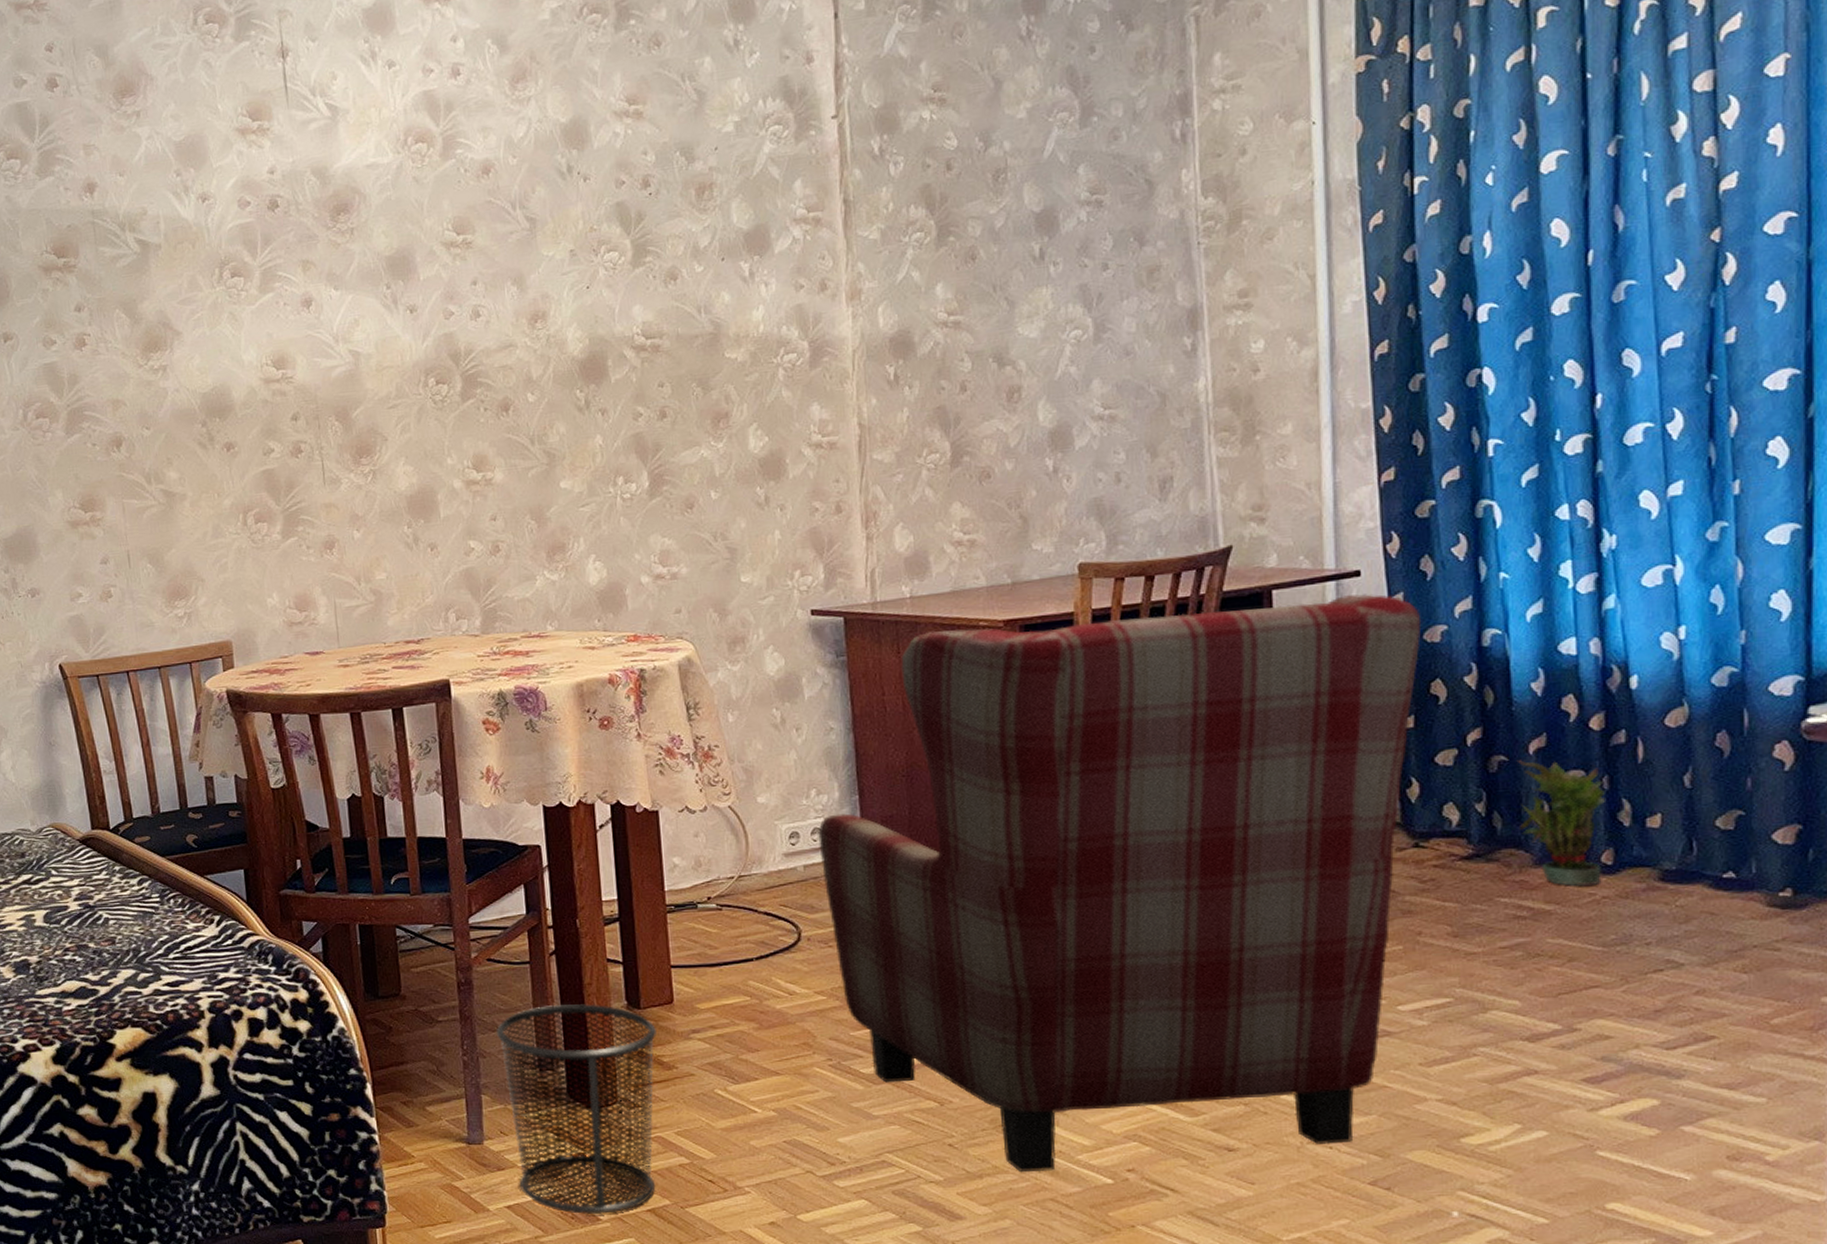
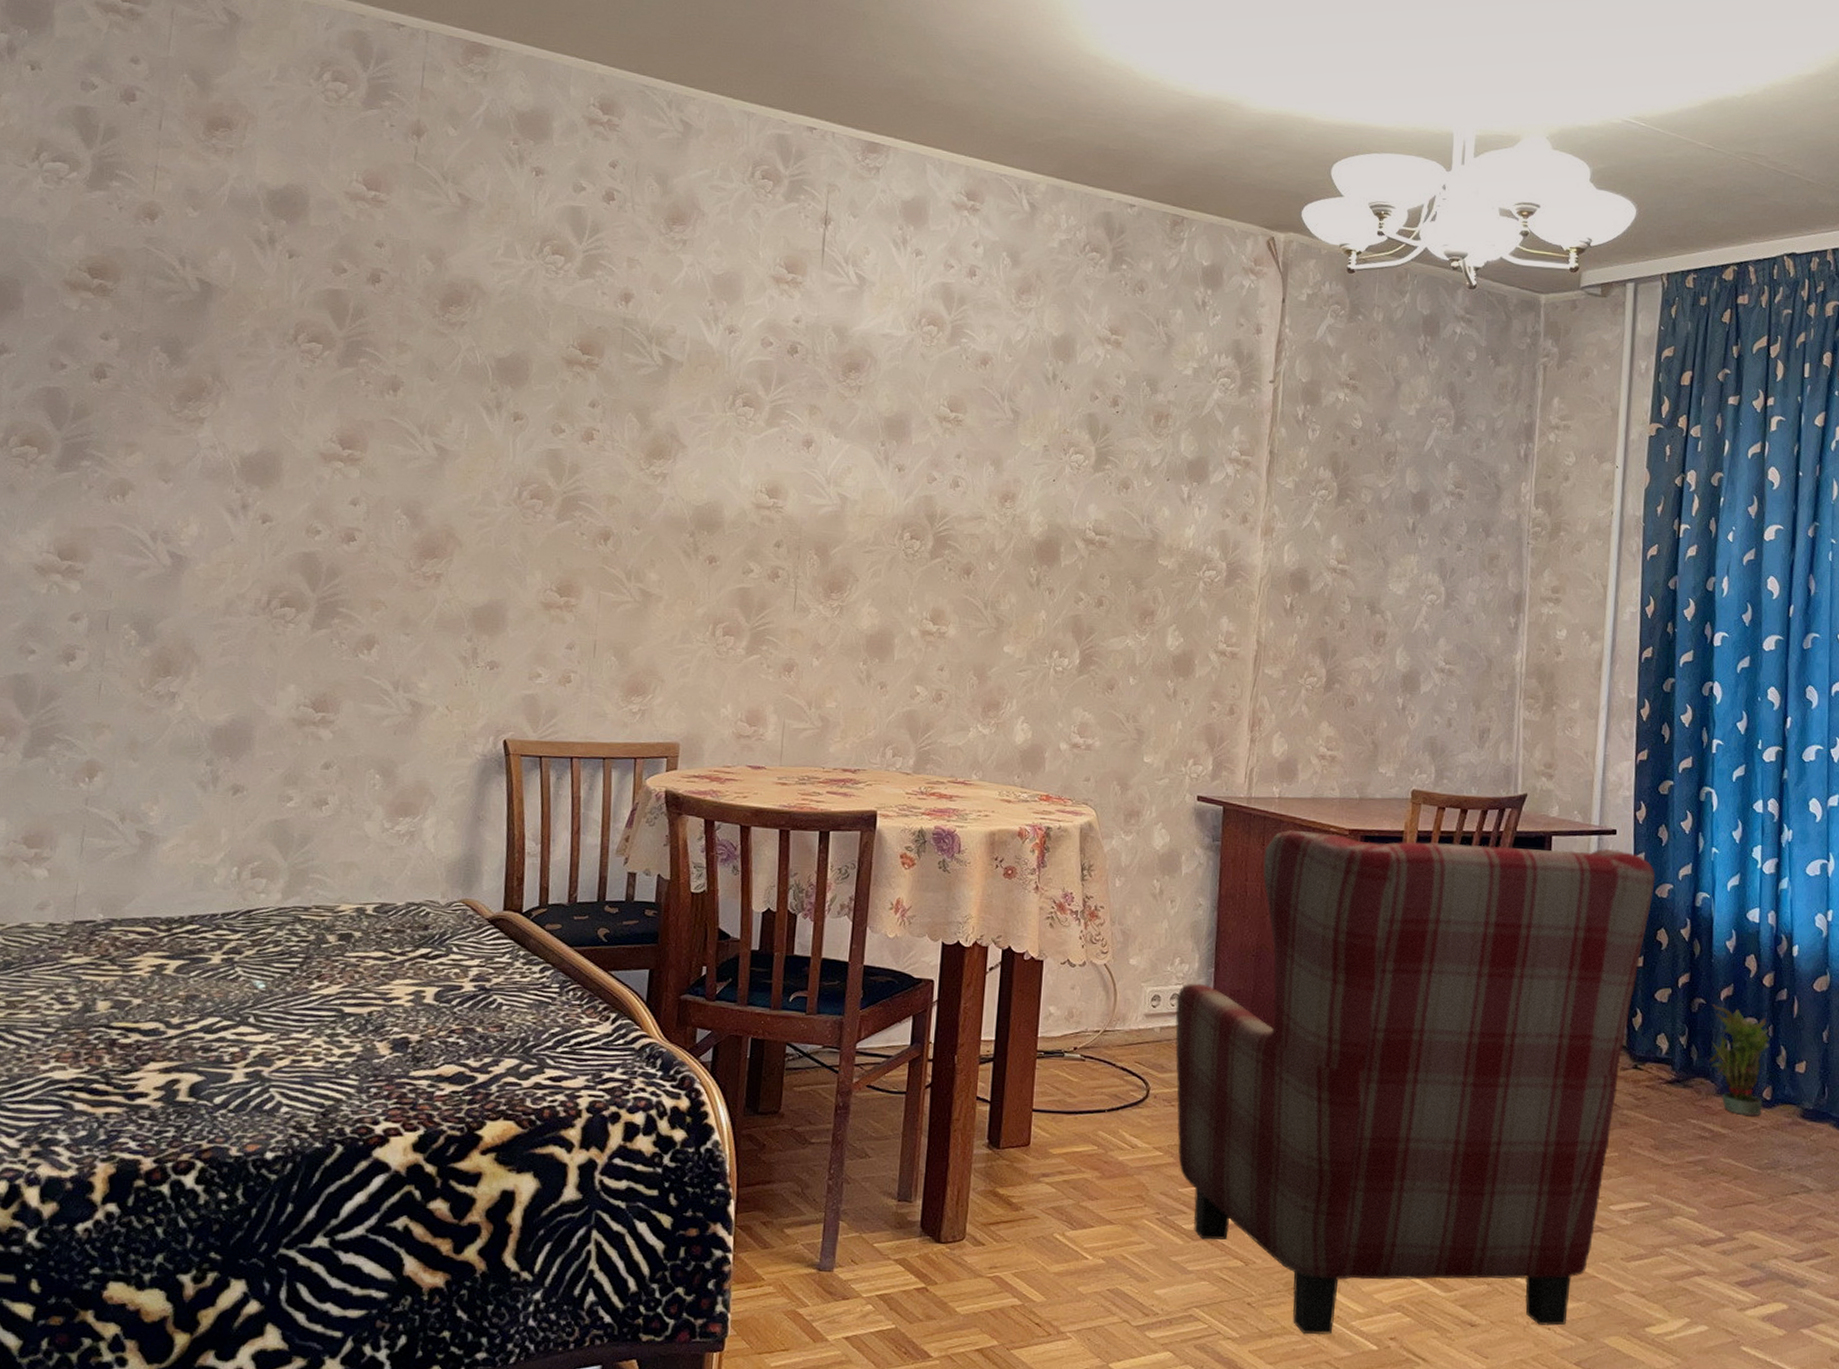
waste bin: present [497,1004,657,1215] -> none [860,1137,1012,1352]

